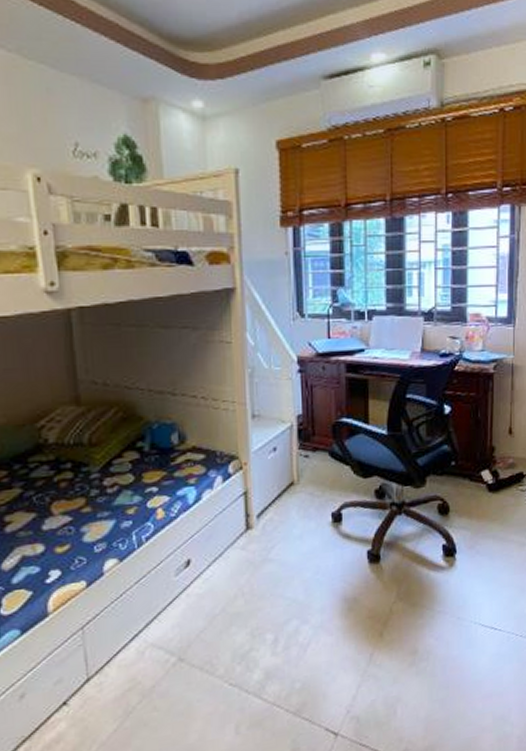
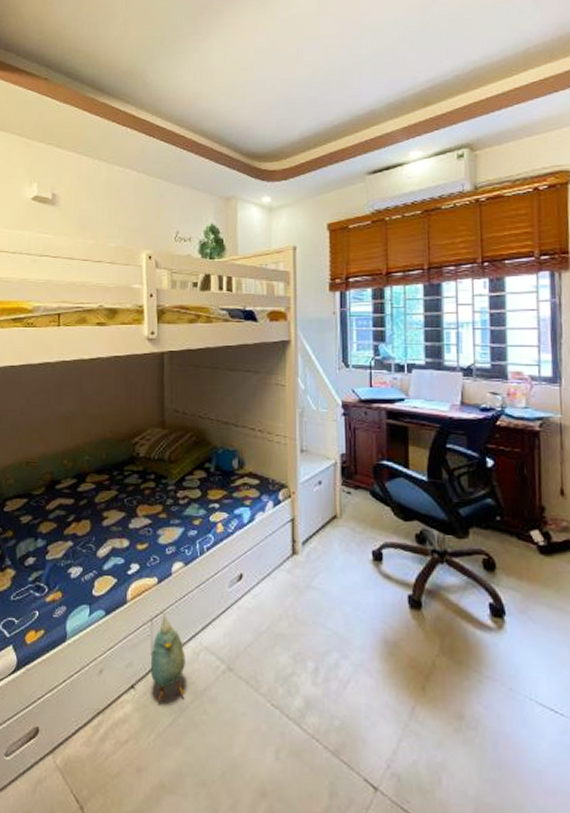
plush toy: none [84,611,130,711] -> present [150,607,185,701]

